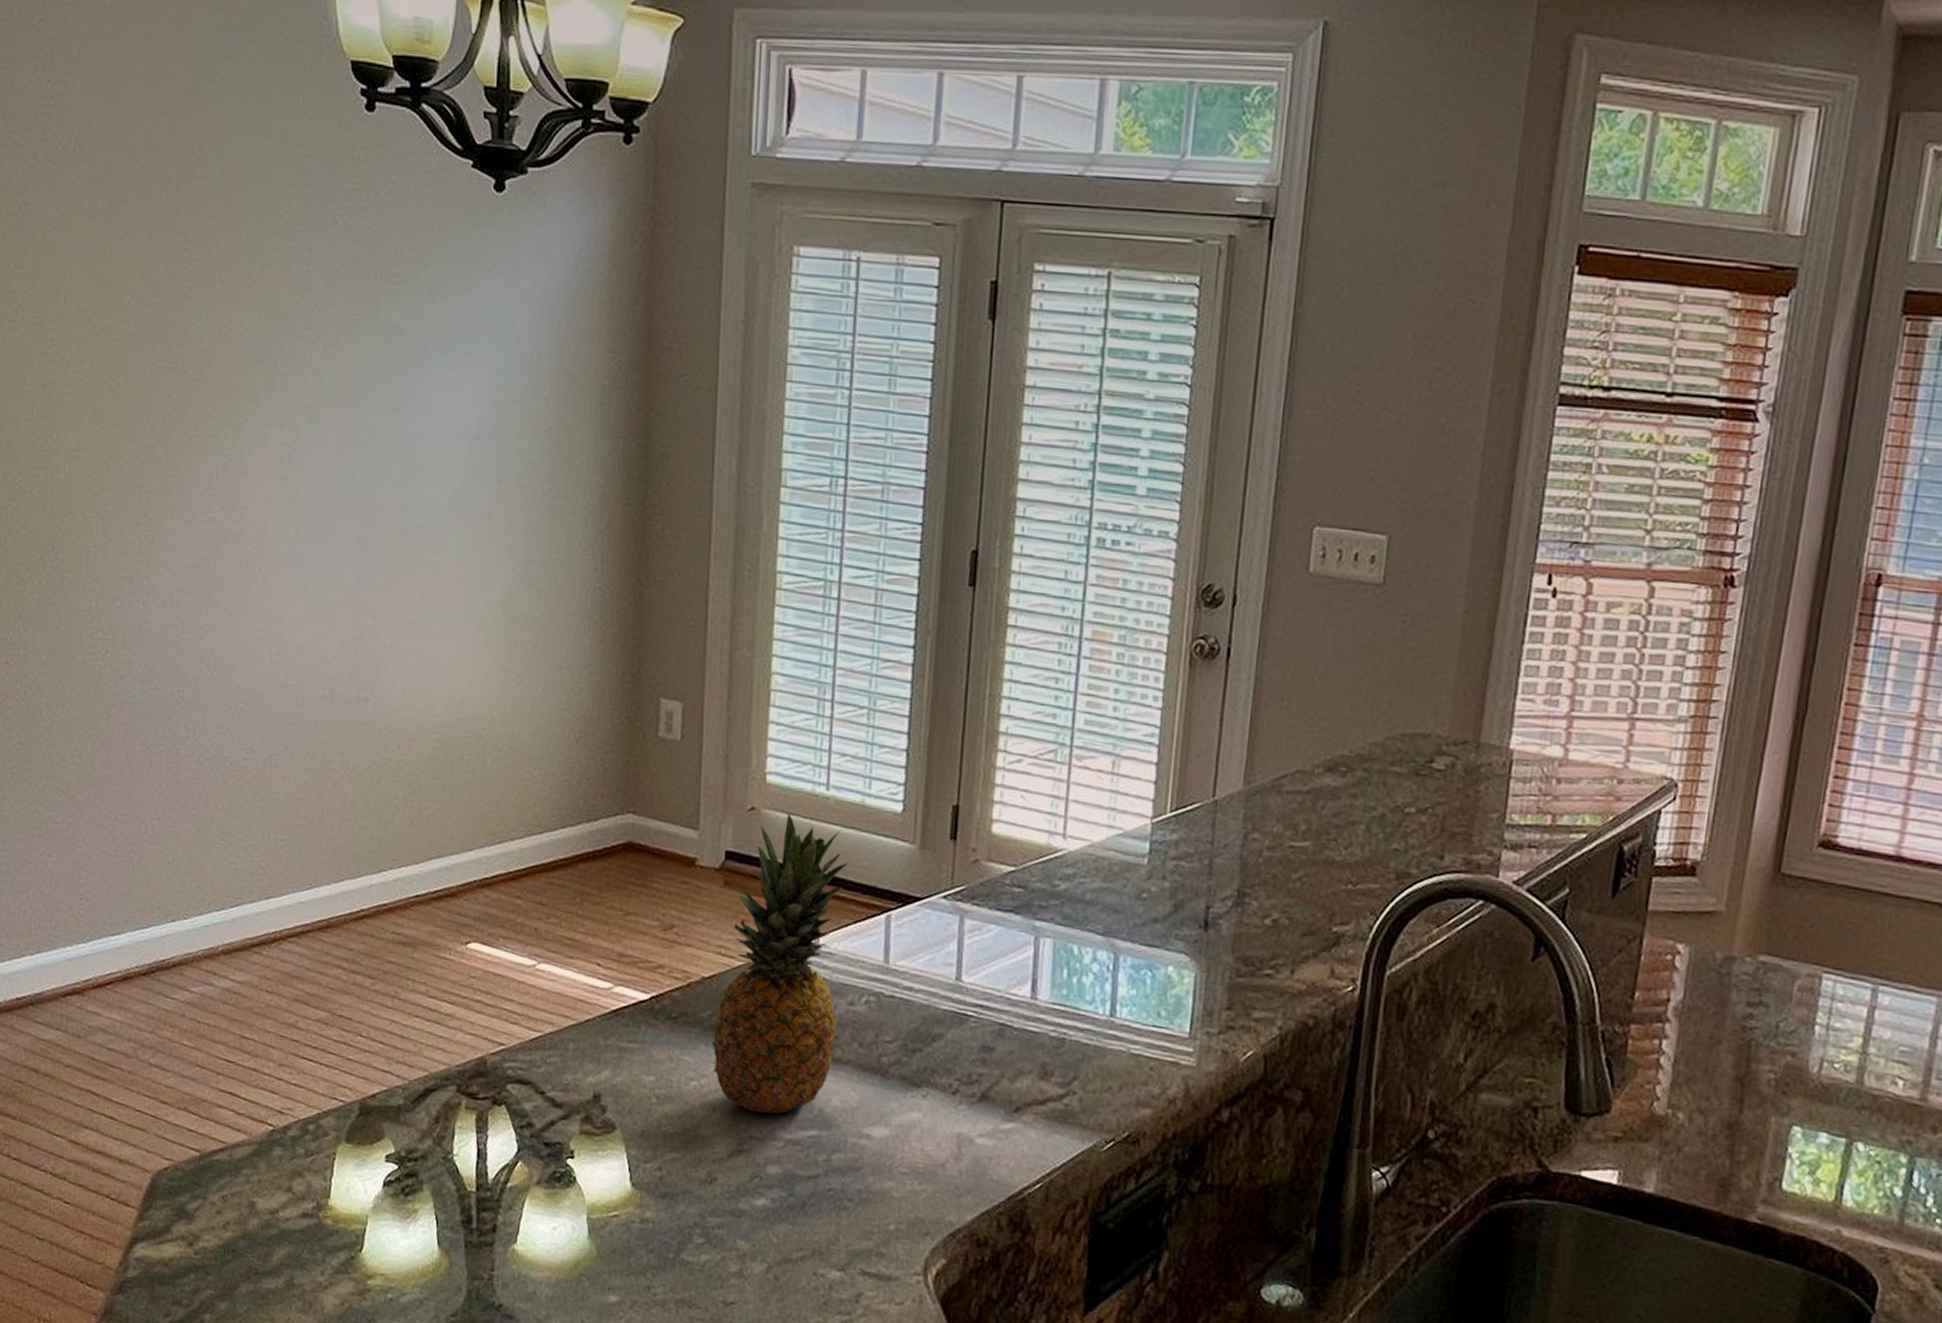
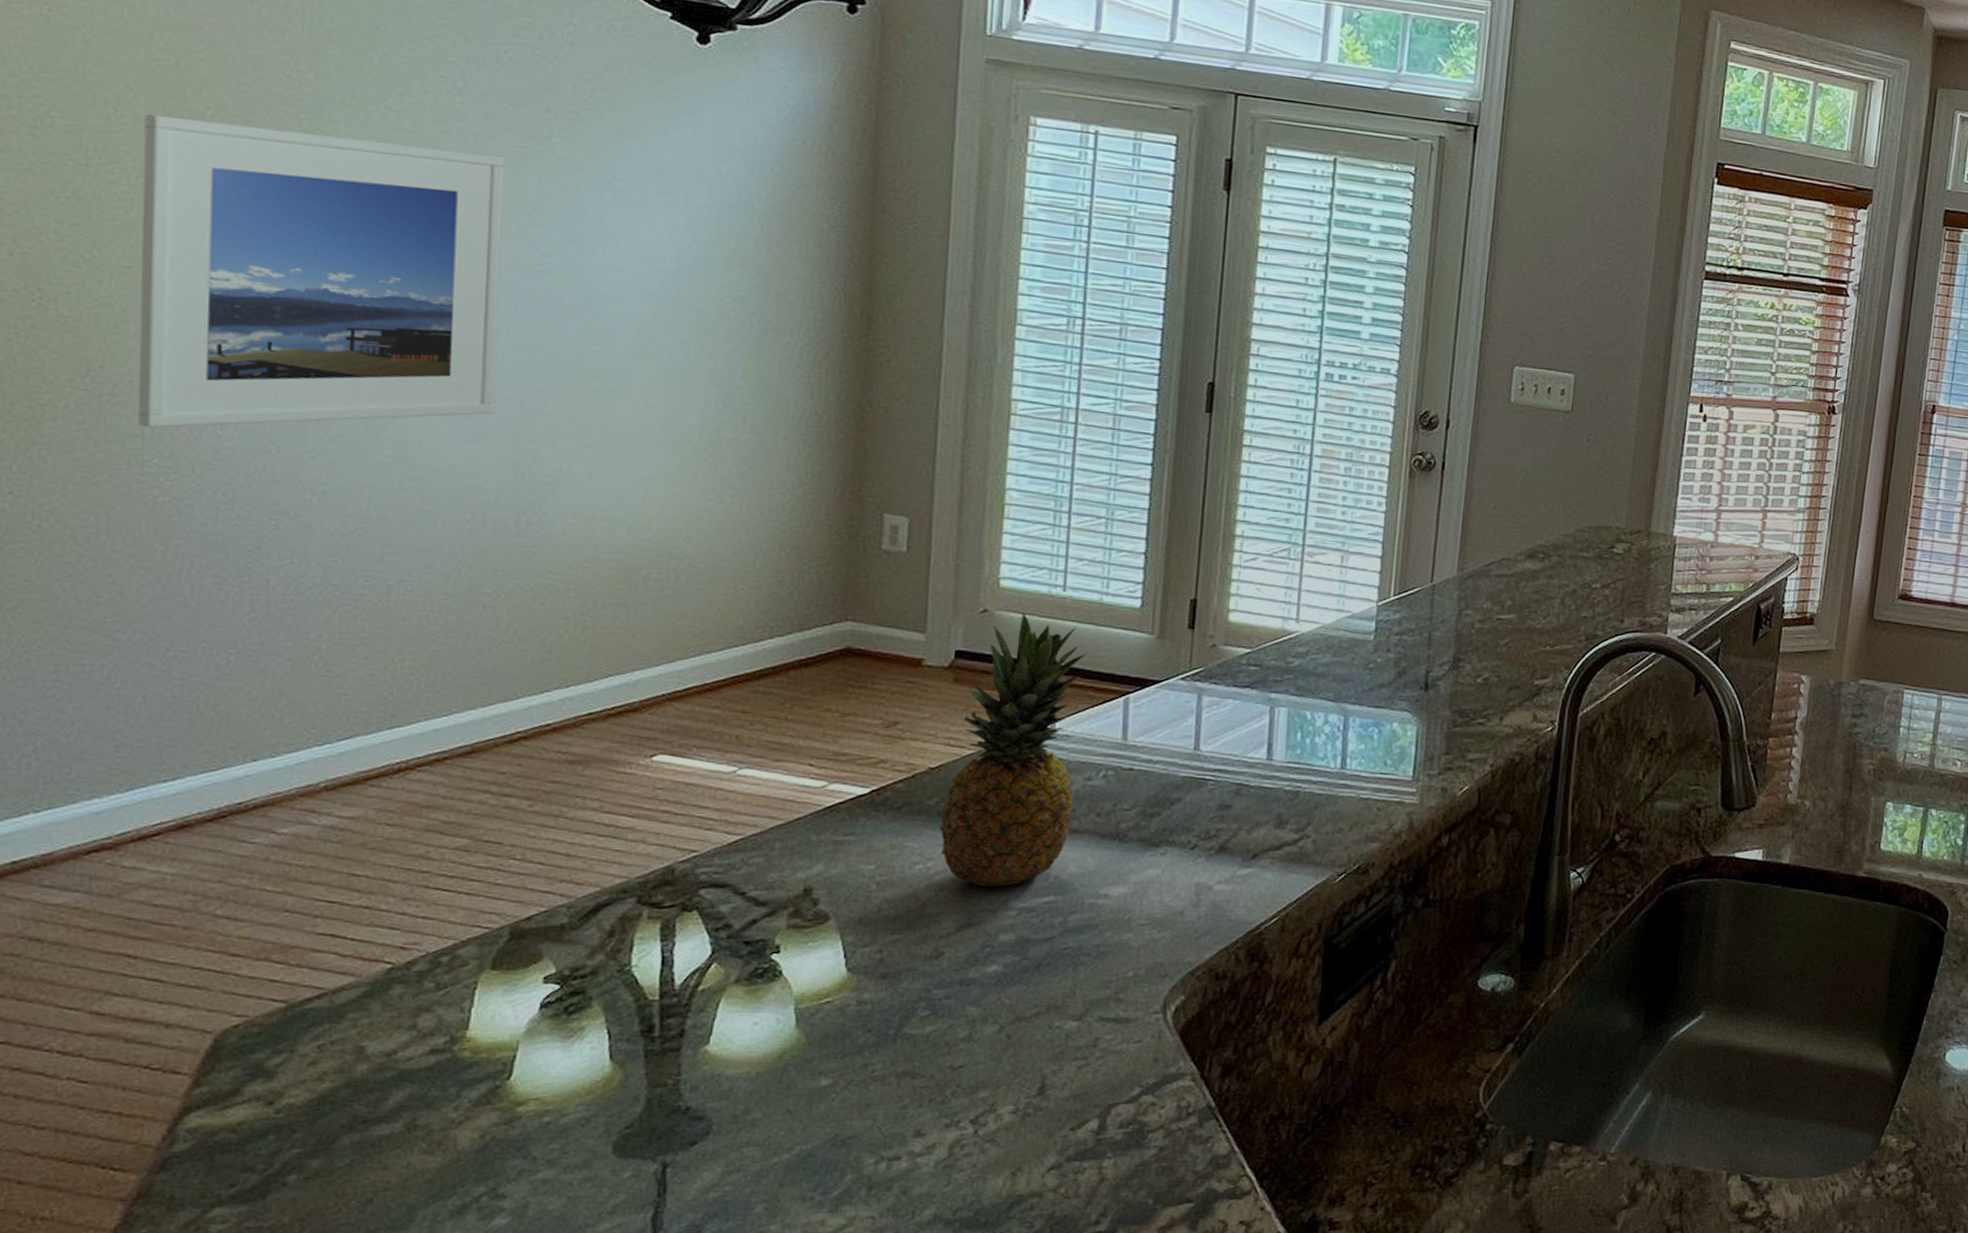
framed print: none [84,301,342,603] -> present [138,113,505,428]

